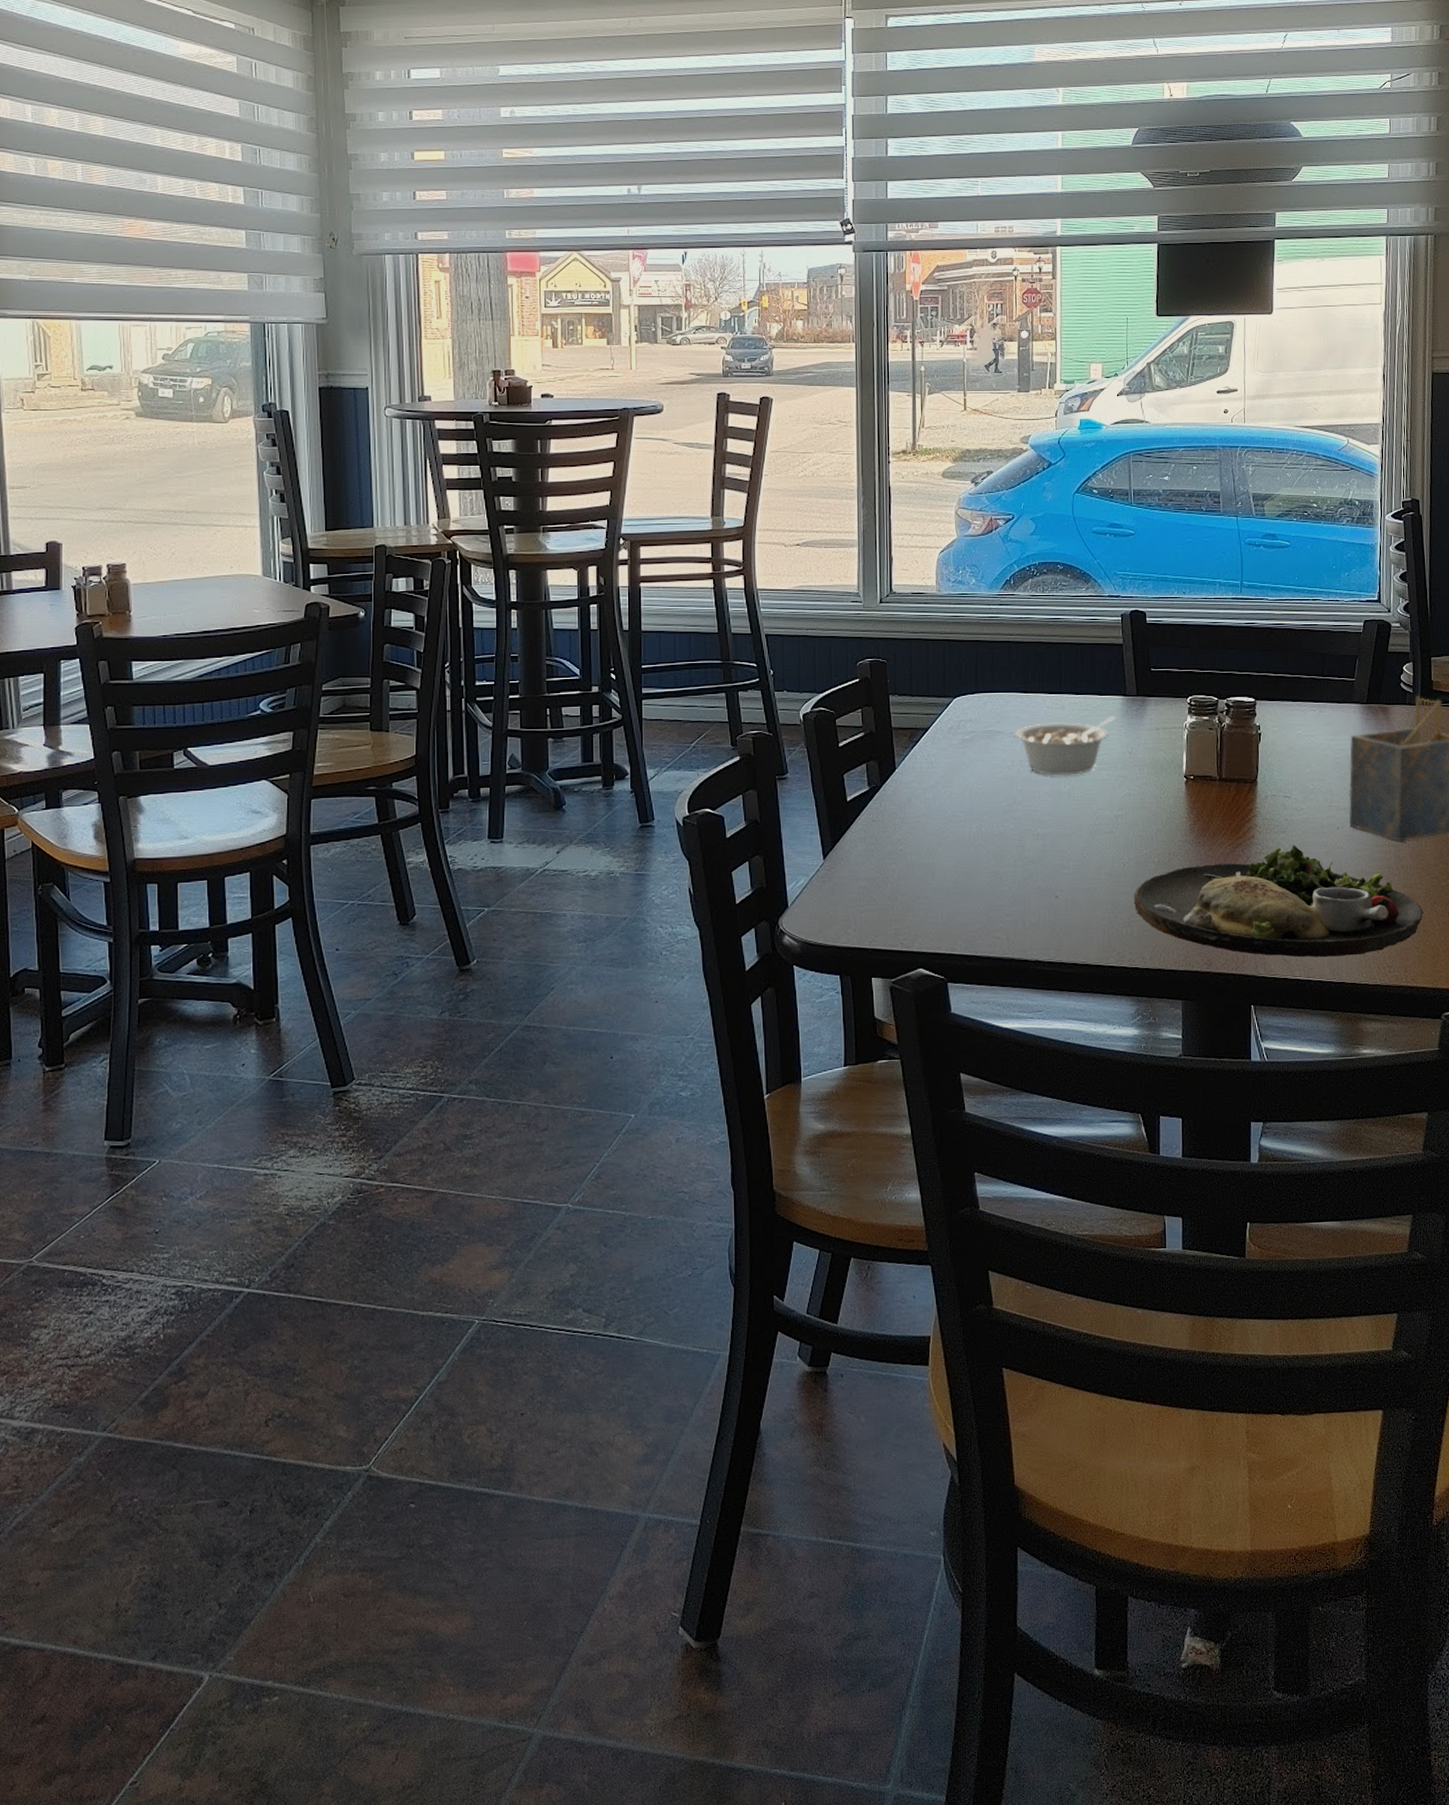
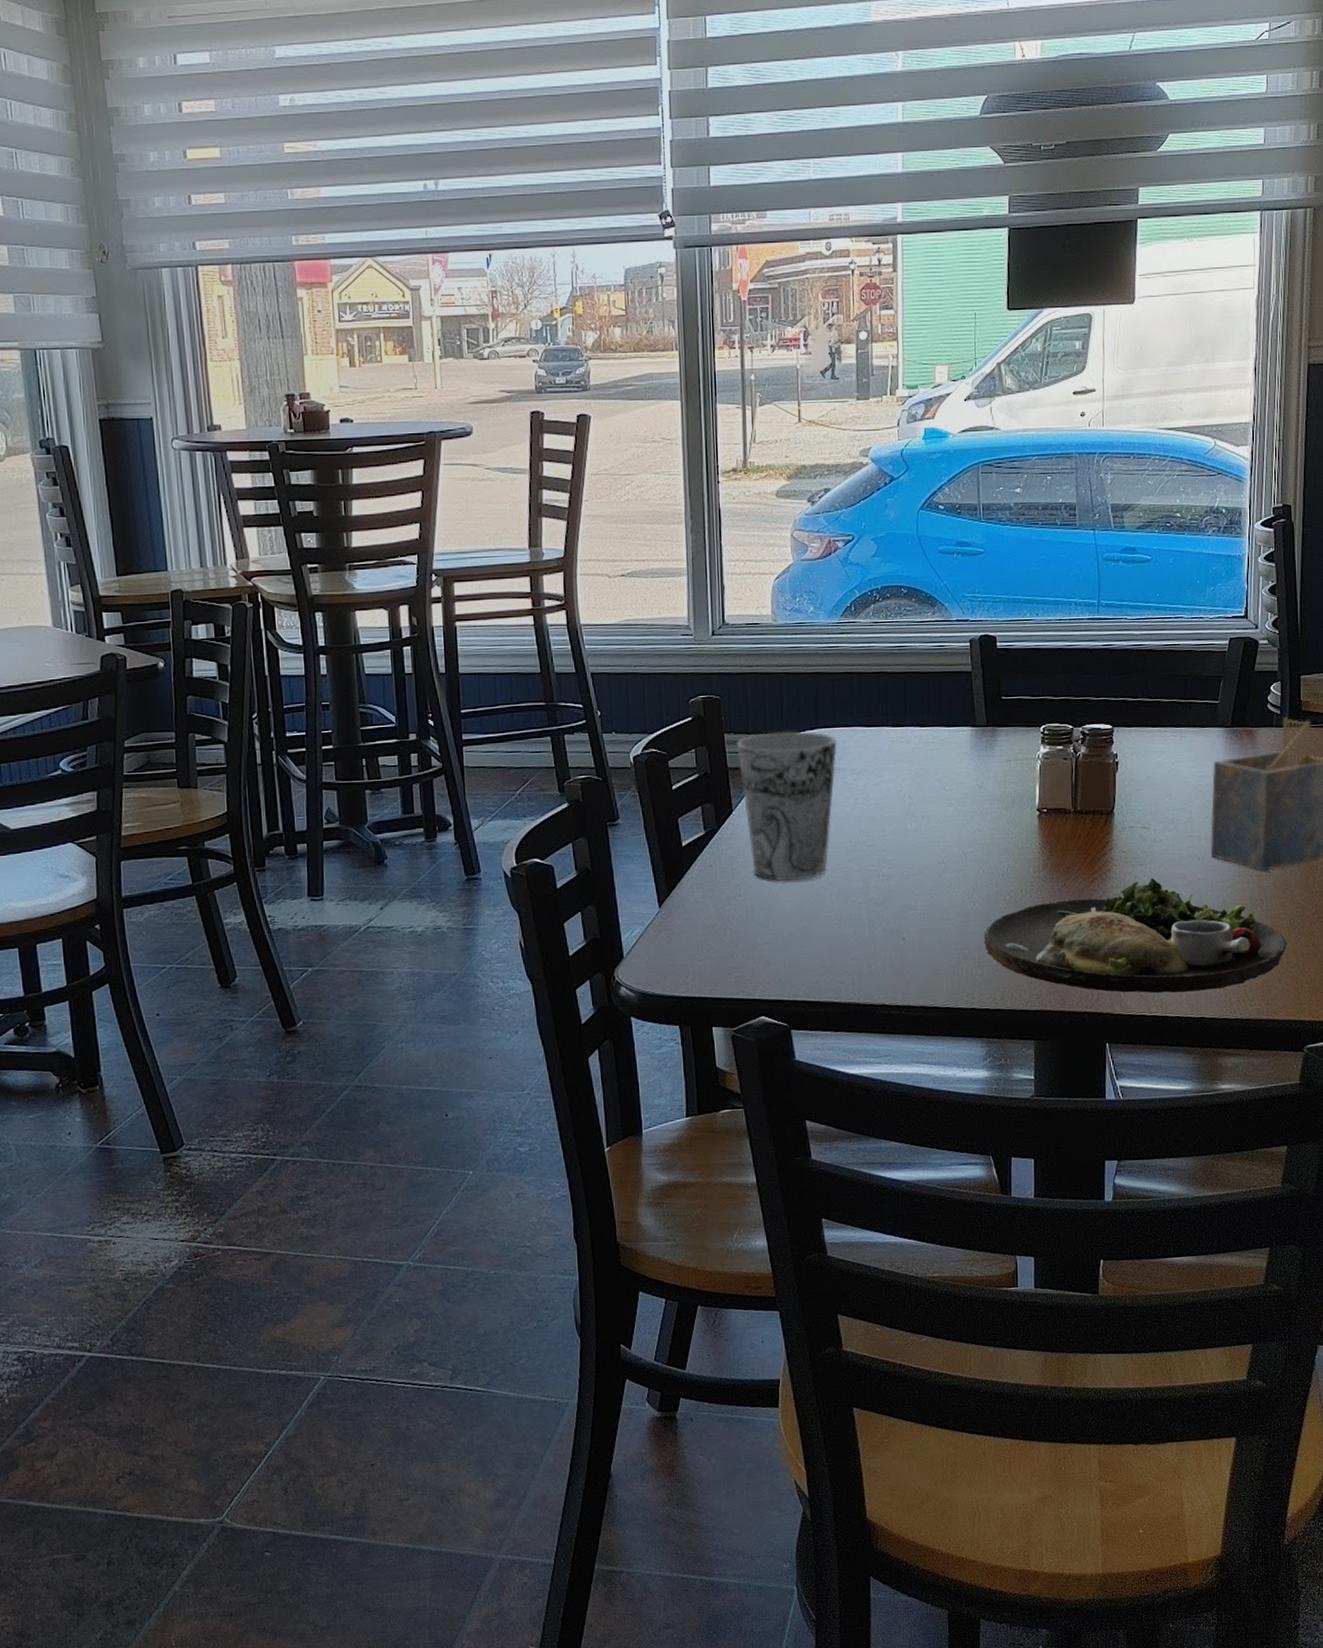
cup: none [901,695,996,838] -> present [736,731,837,882]
legume: present [1016,716,1116,776] -> none [858,749,965,813]

